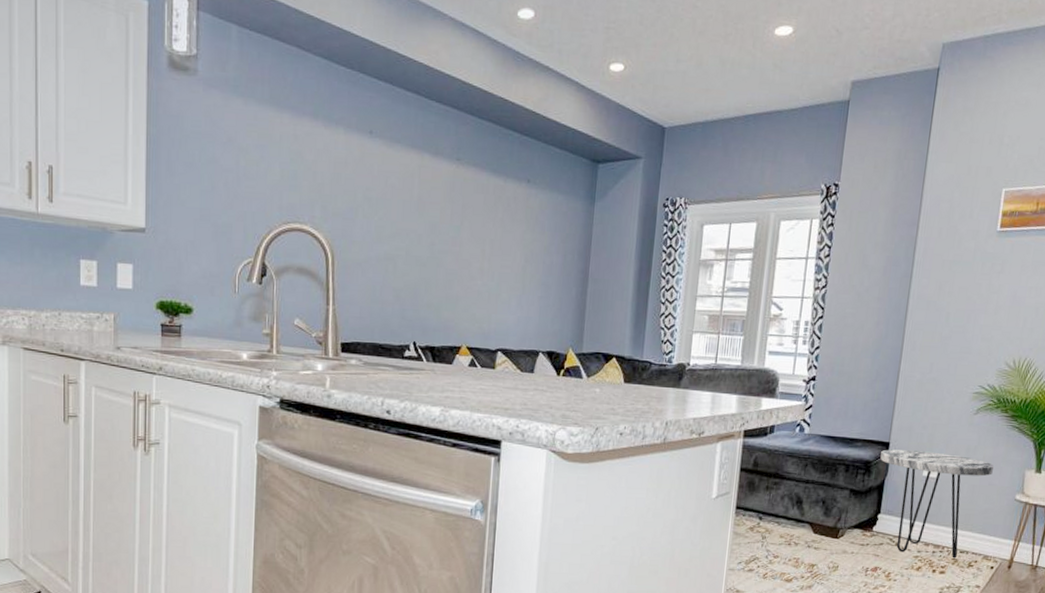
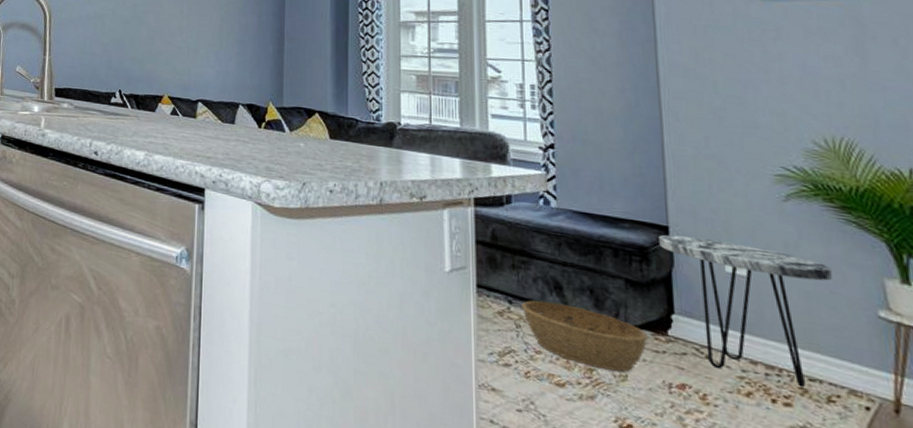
basket: none [769,514,858,564] -> present [522,300,648,372]

